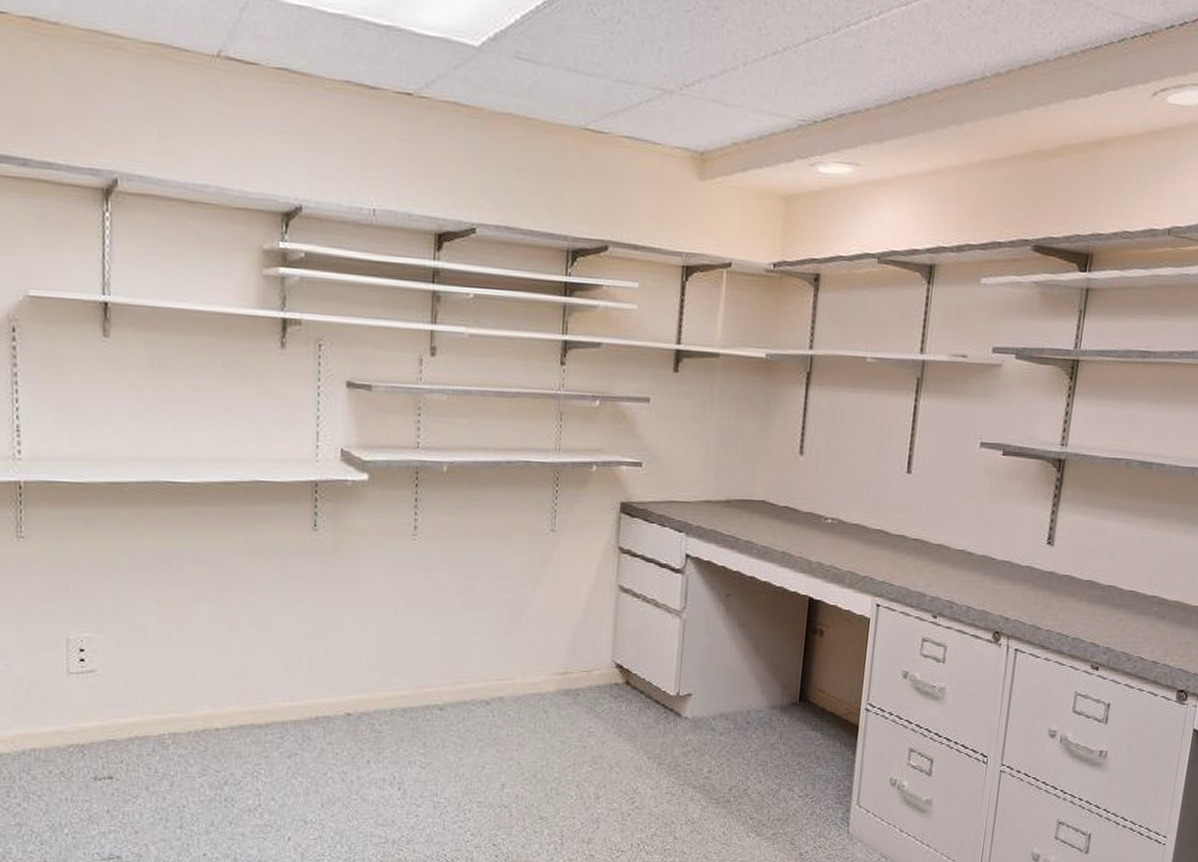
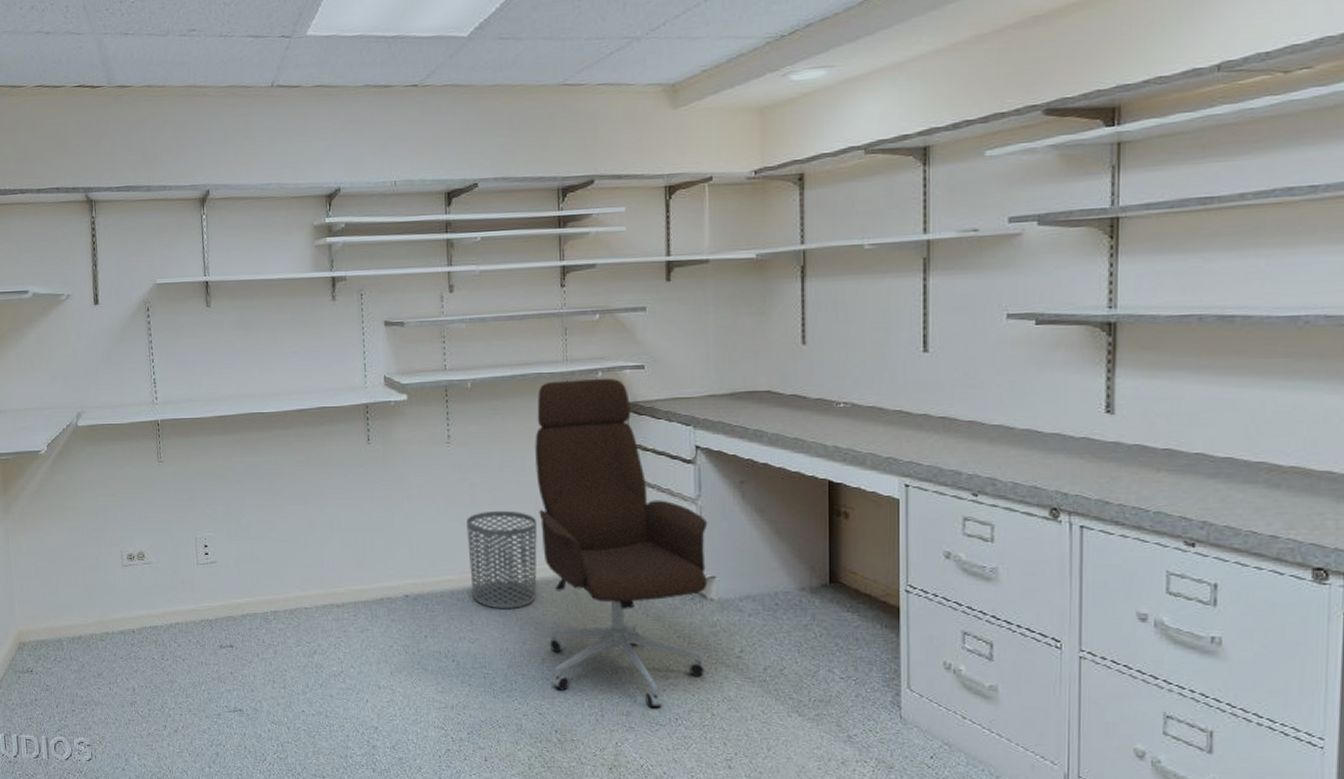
waste bin: none [427,616,509,730] -> present [466,510,537,610]
office chair: none [510,472,690,834] -> present [535,378,708,709]

